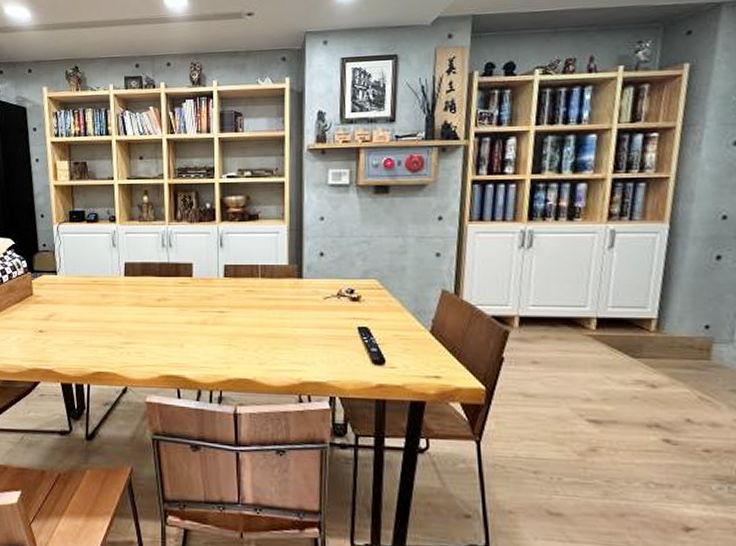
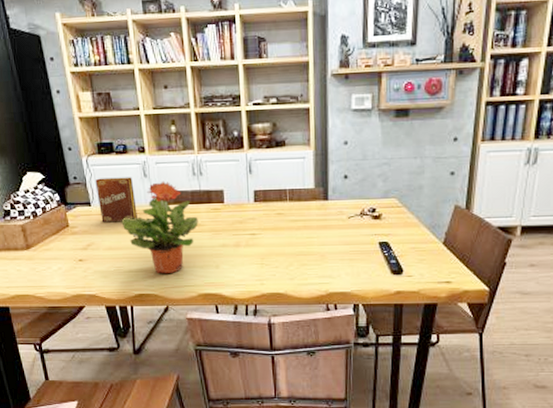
book: none [63,246,103,293] -> present [95,177,137,223]
potted plant: none [86,251,165,350] -> present [121,181,199,273]

